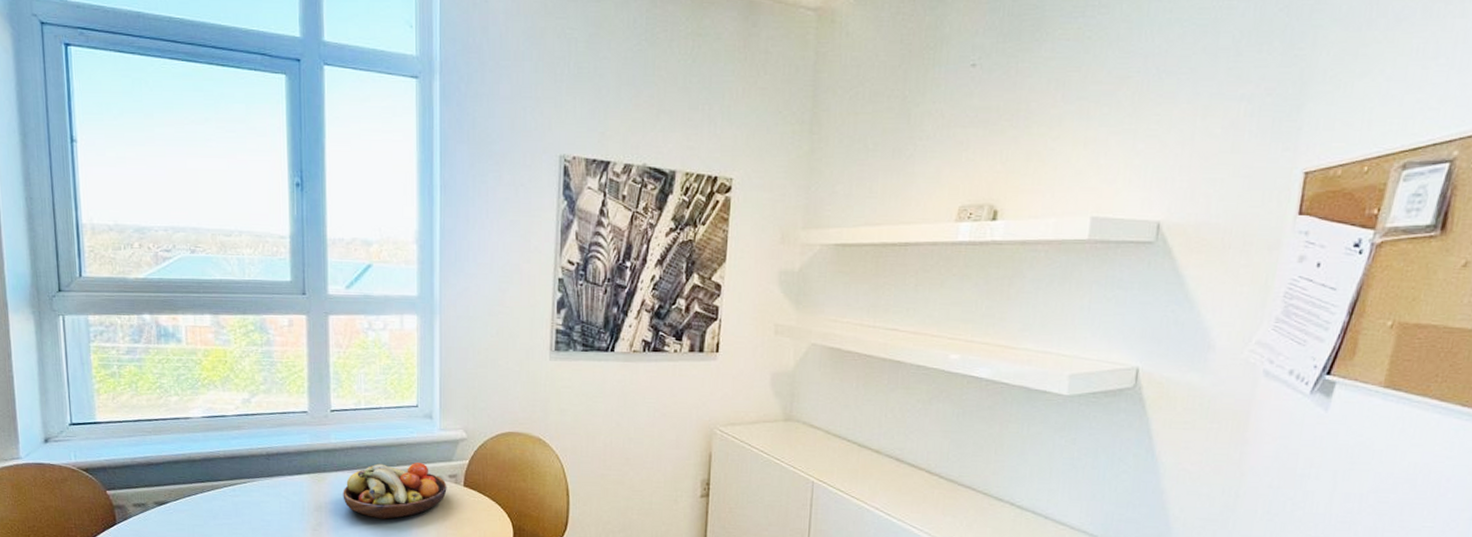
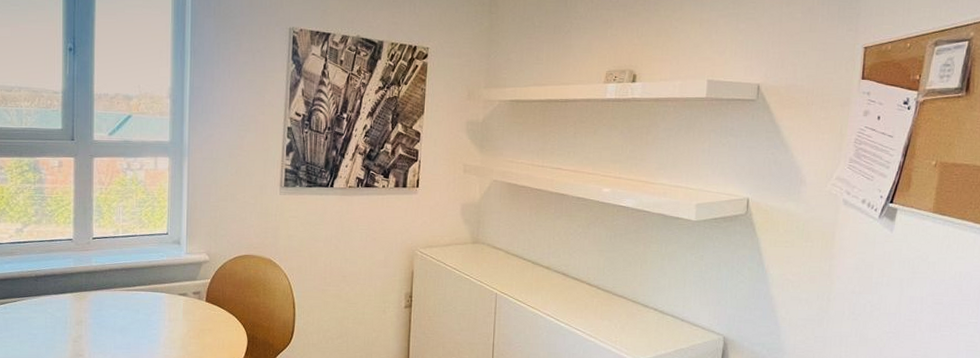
fruit bowl: present [343,462,447,519] -> none [101,281,191,331]

